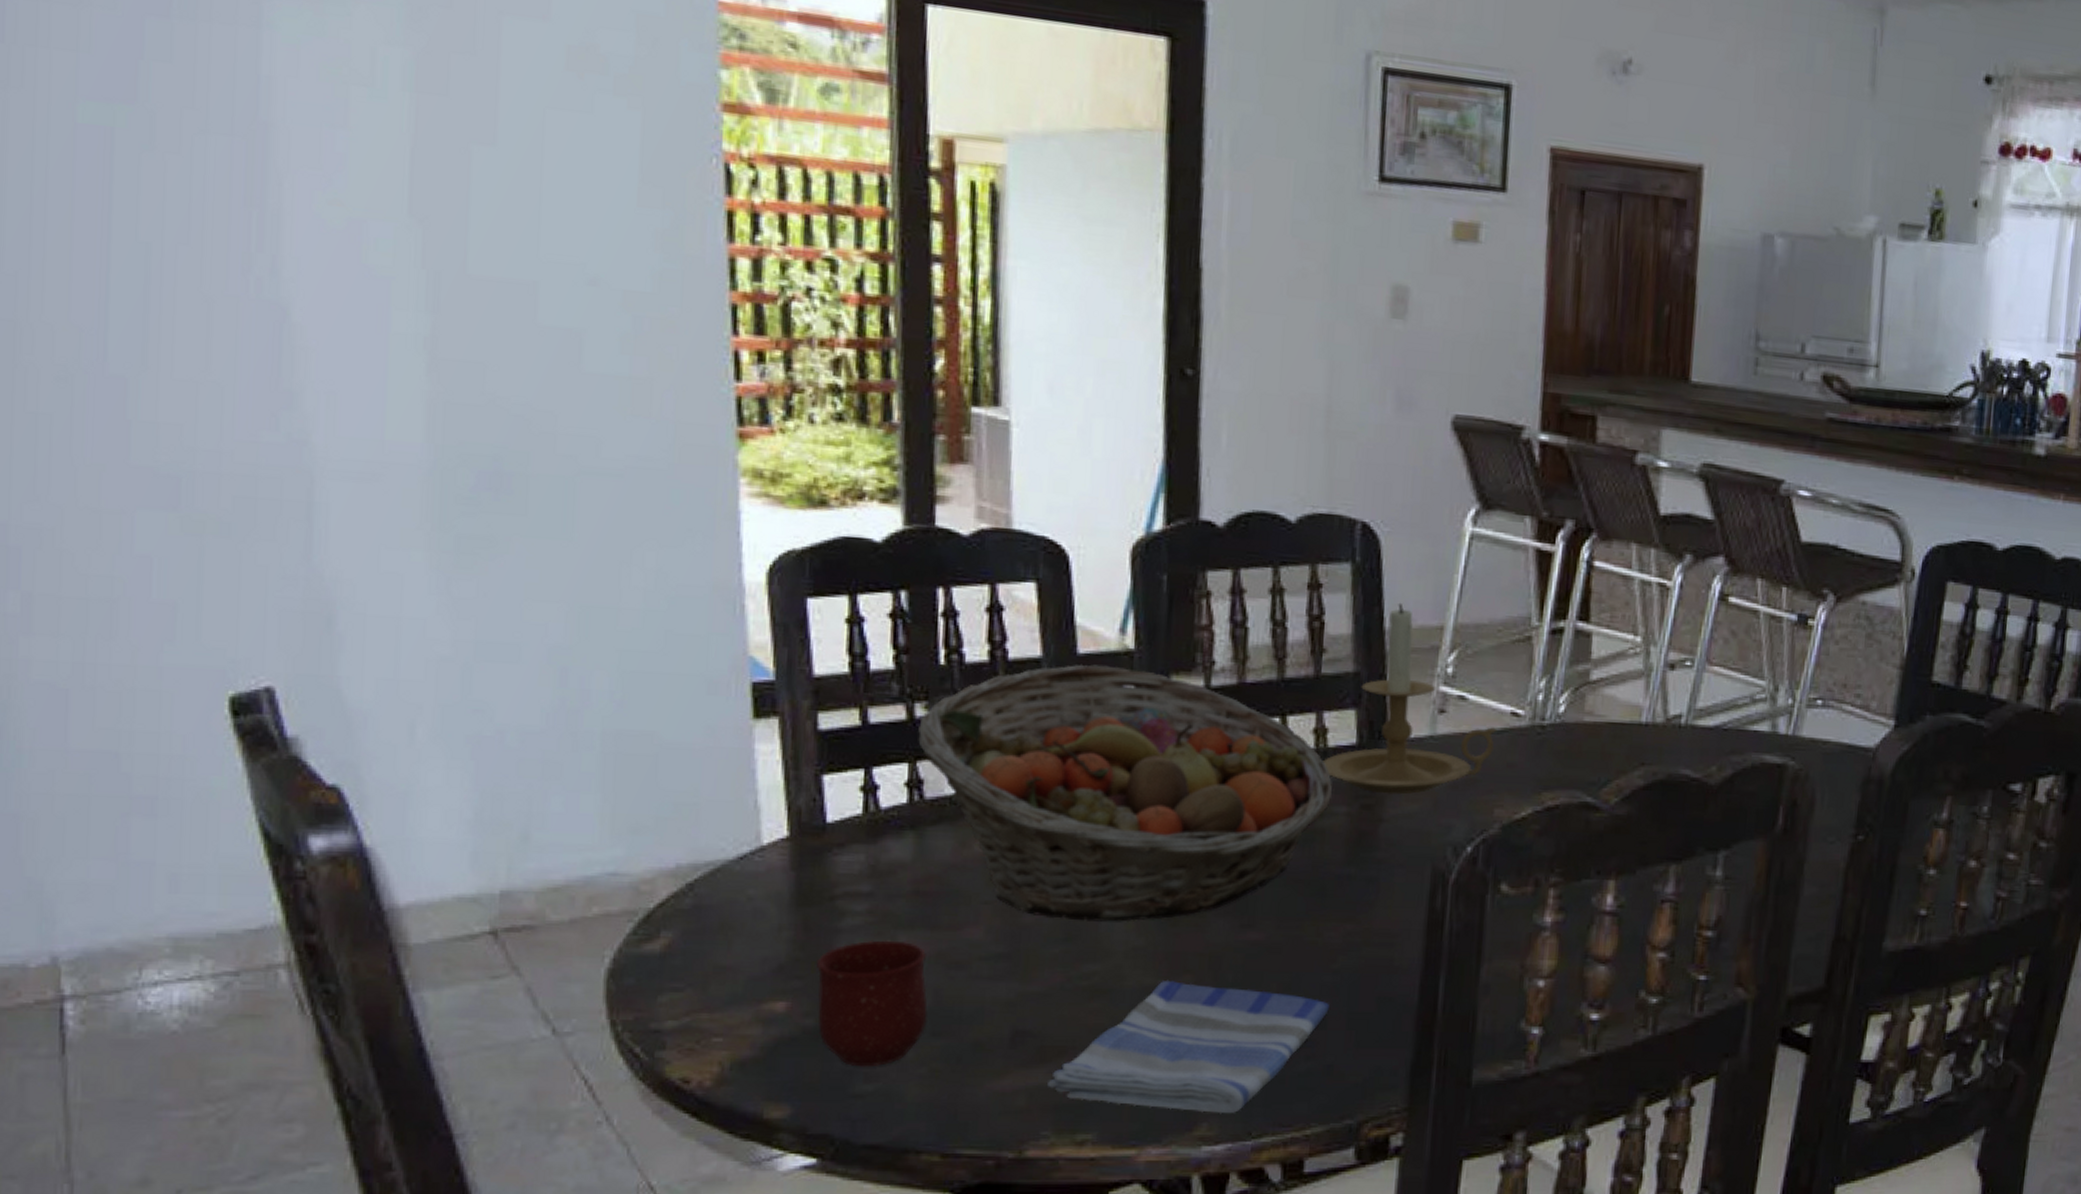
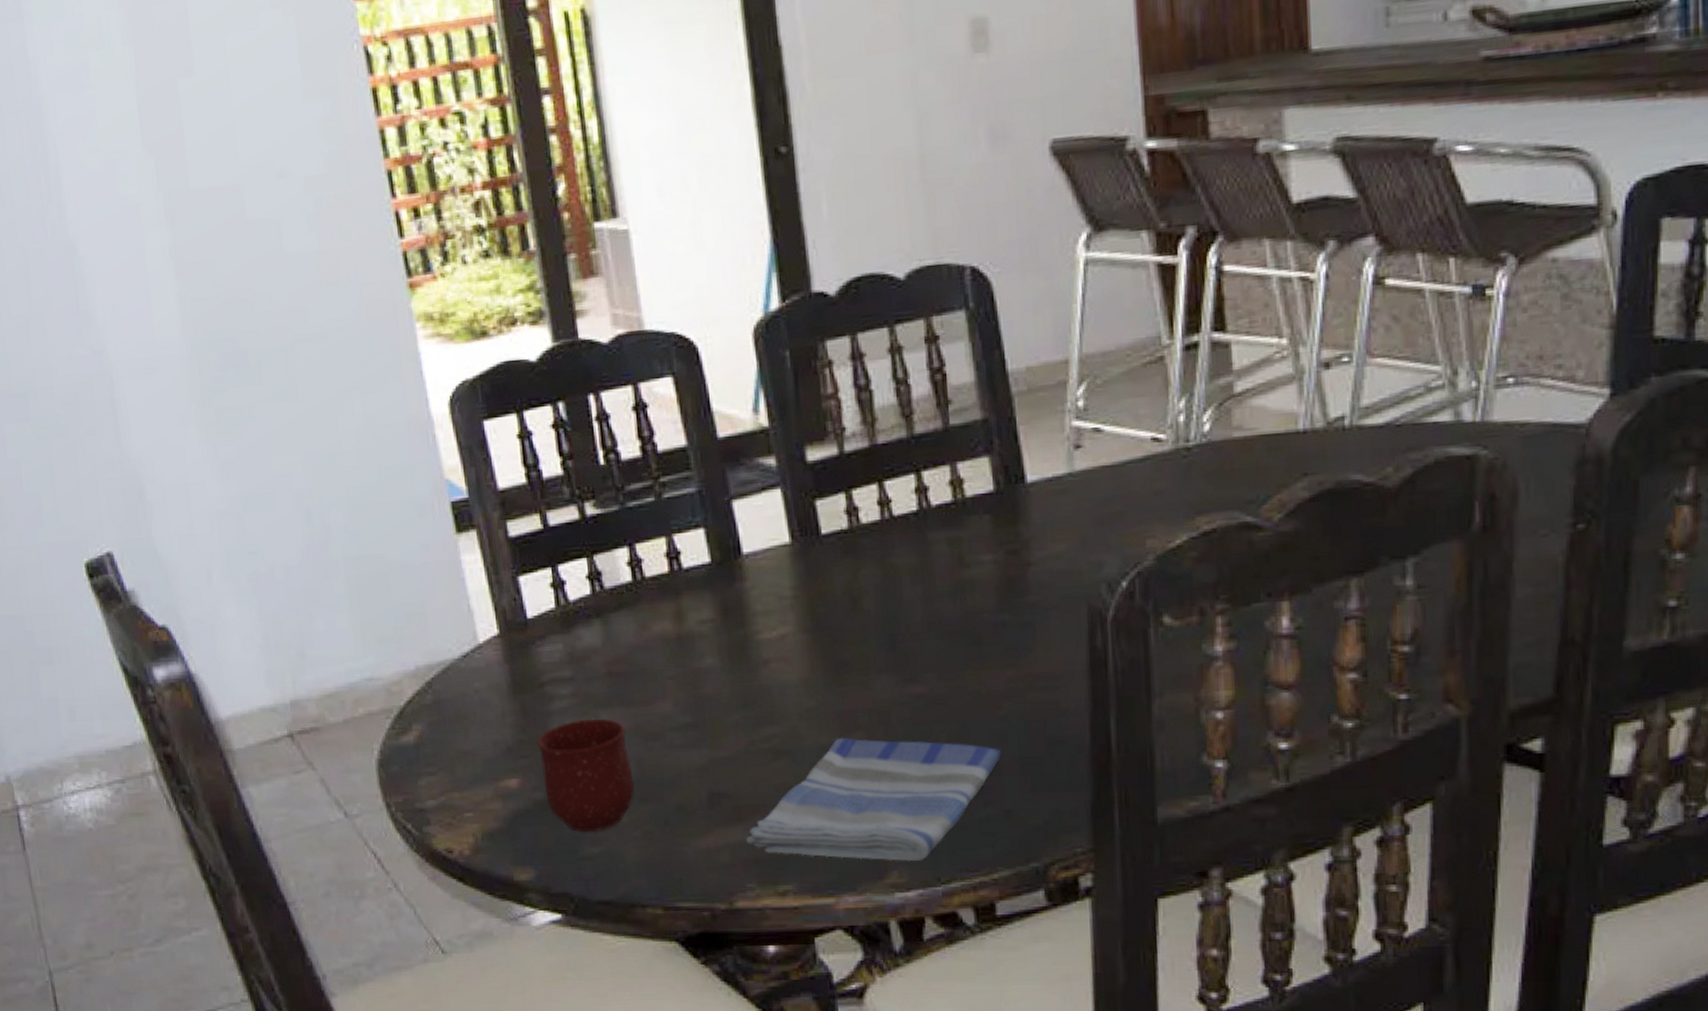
fruit basket: present [918,664,1333,922] -> none [590,445,977,688]
candle holder: present [1323,602,1497,795] -> none [963,342,1139,538]

